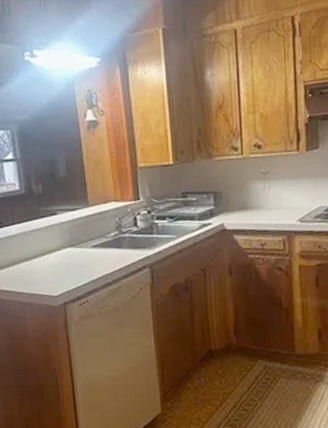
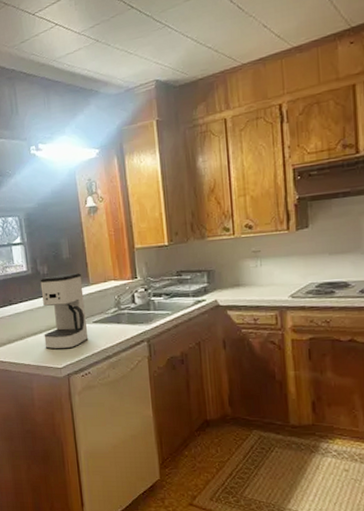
coffee maker: none [34,193,87,276] -> present [40,273,89,350]

